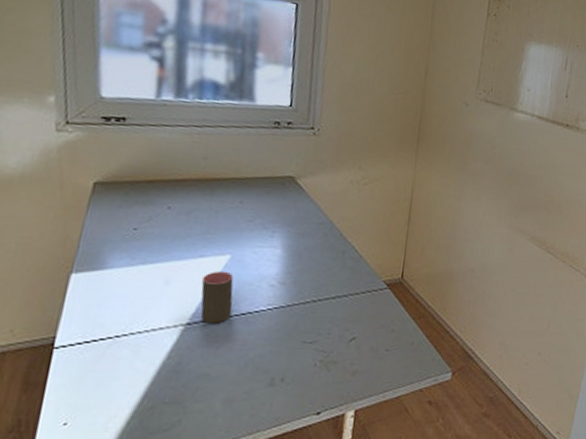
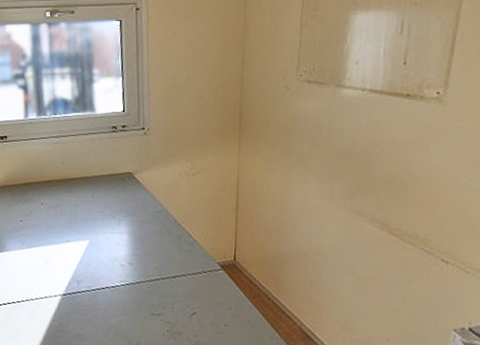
cup: present [200,270,234,324] -> none [70,253,94,295]

